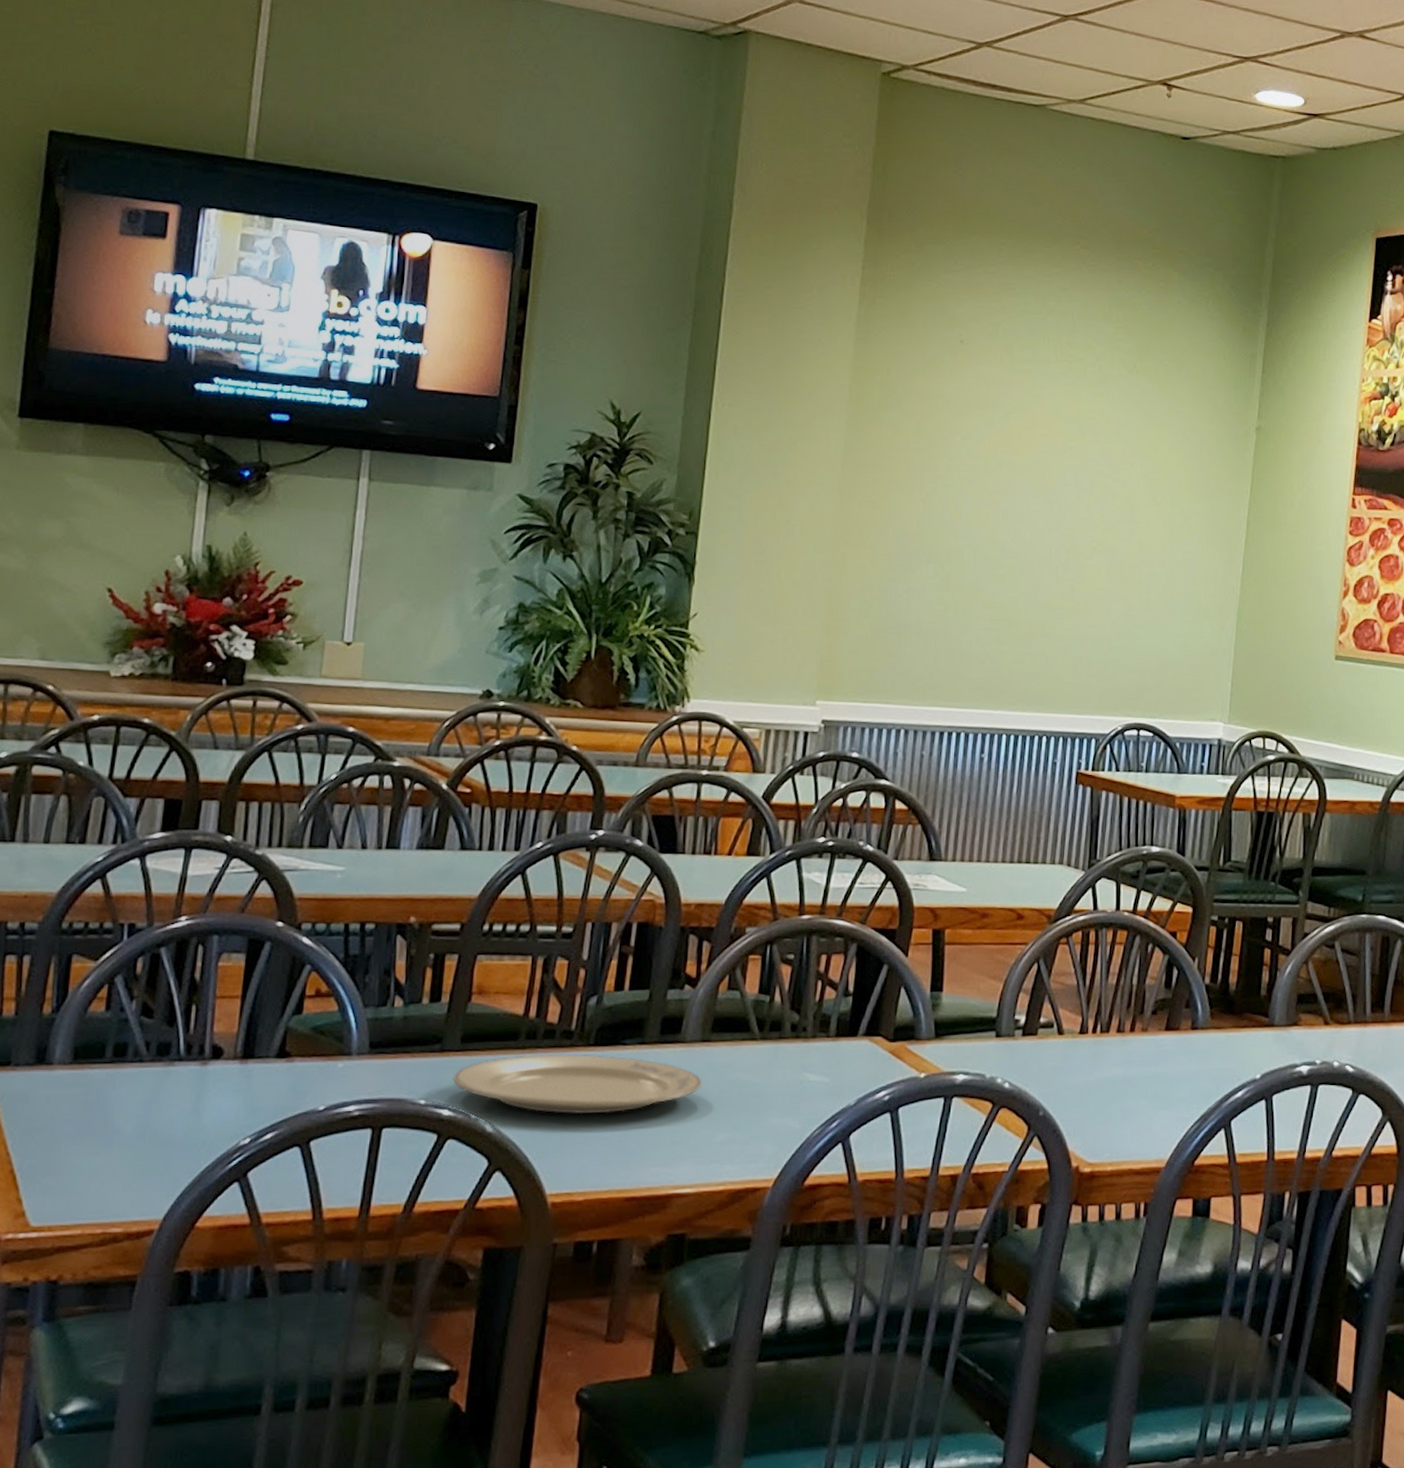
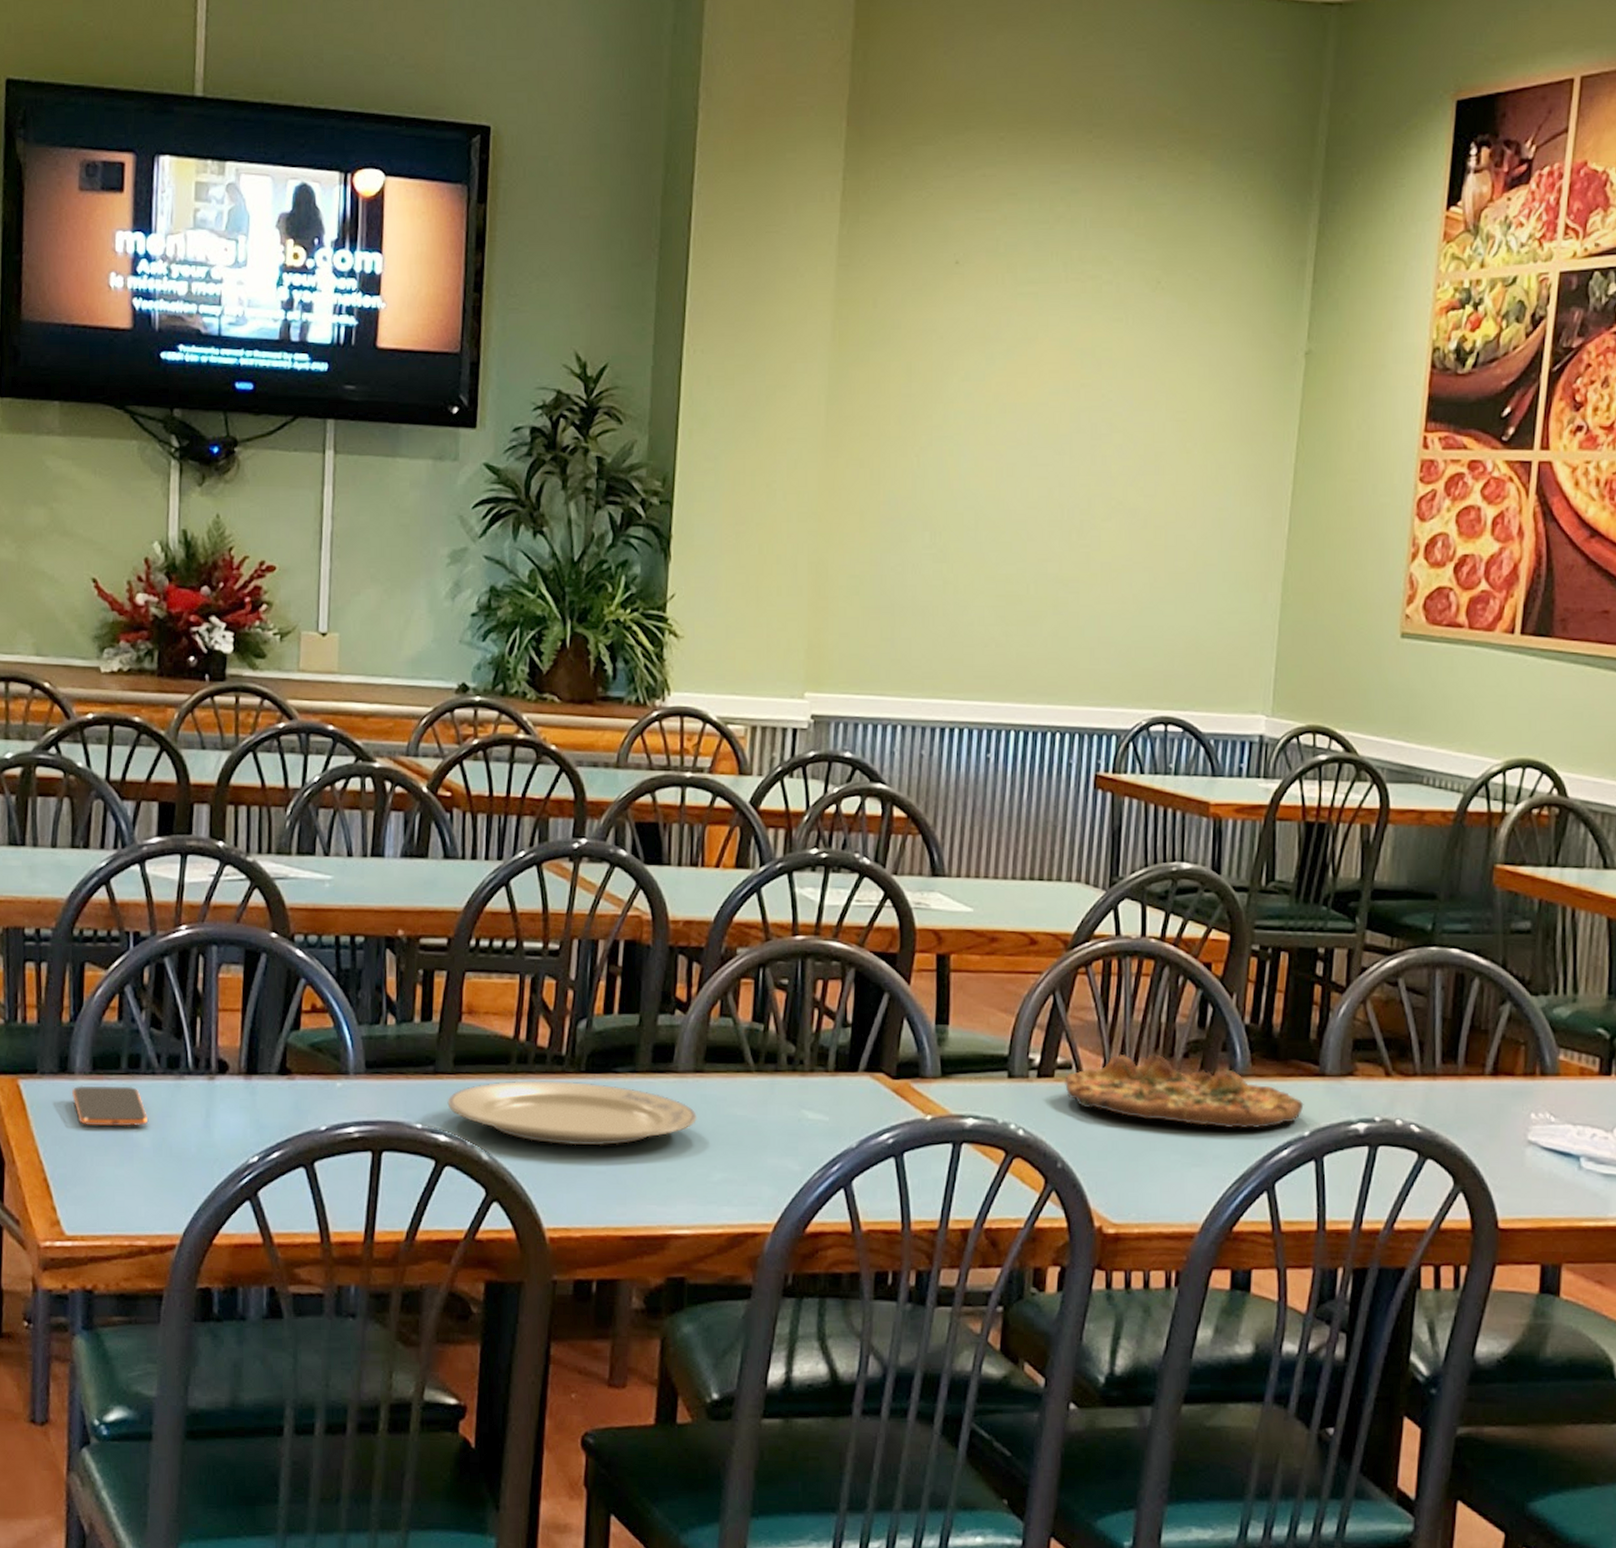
smartphone: none [49,1074,133,1115] -> present [72,1085,149,1127]
pizza: none [1046,1012,1256,1075] -> present [1064,1054,1304,1129]

